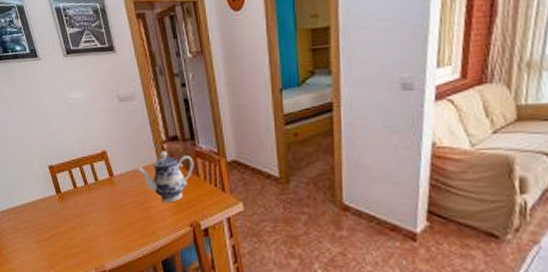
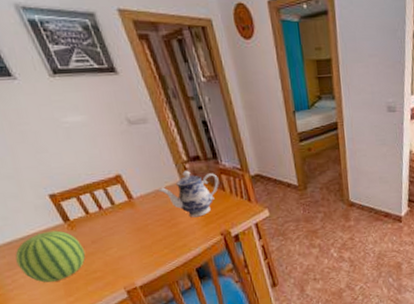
fruit: none [17,201,69,251] -> present [15,230,86,283]

